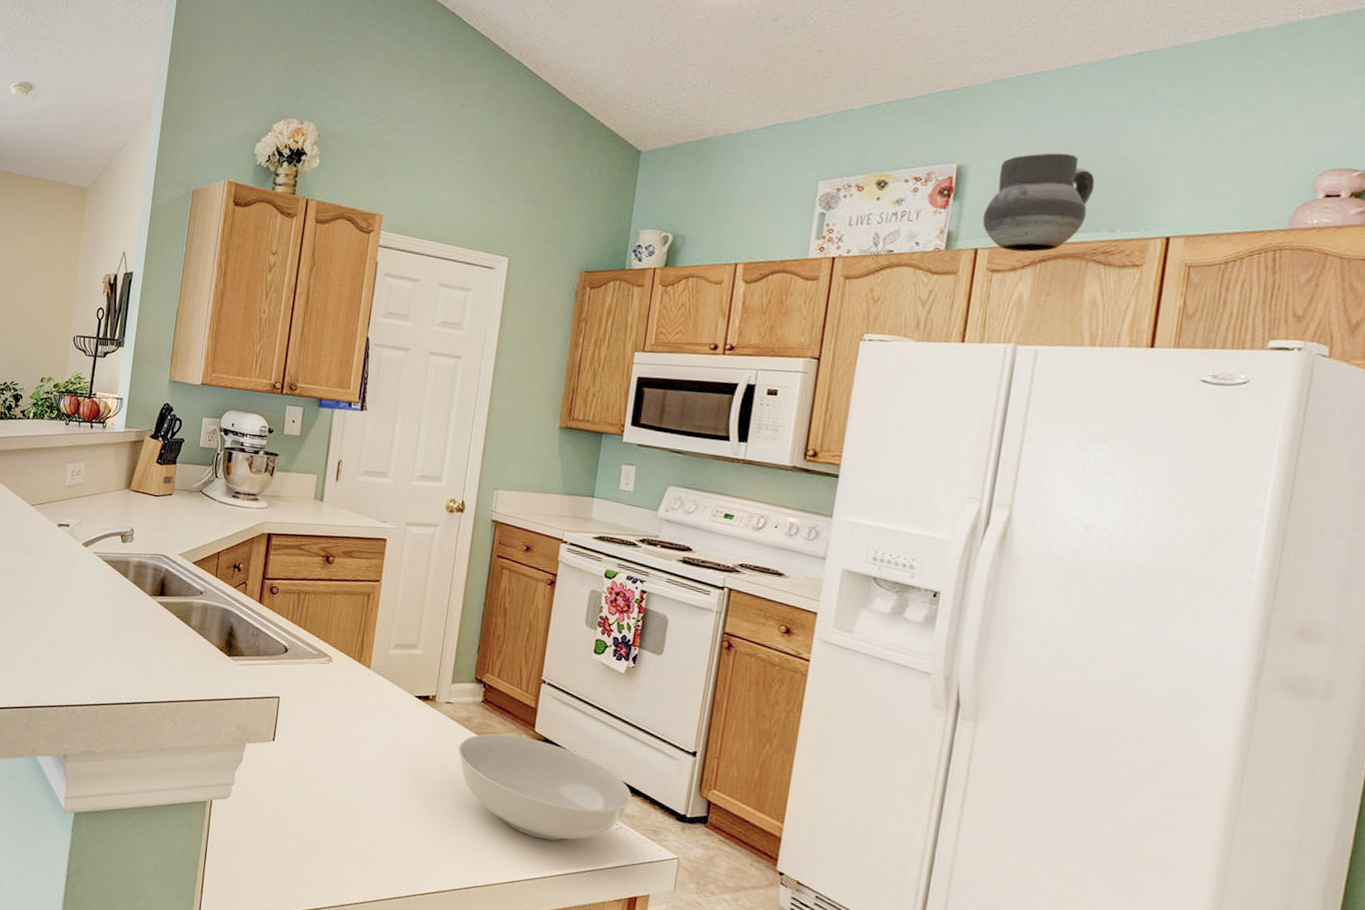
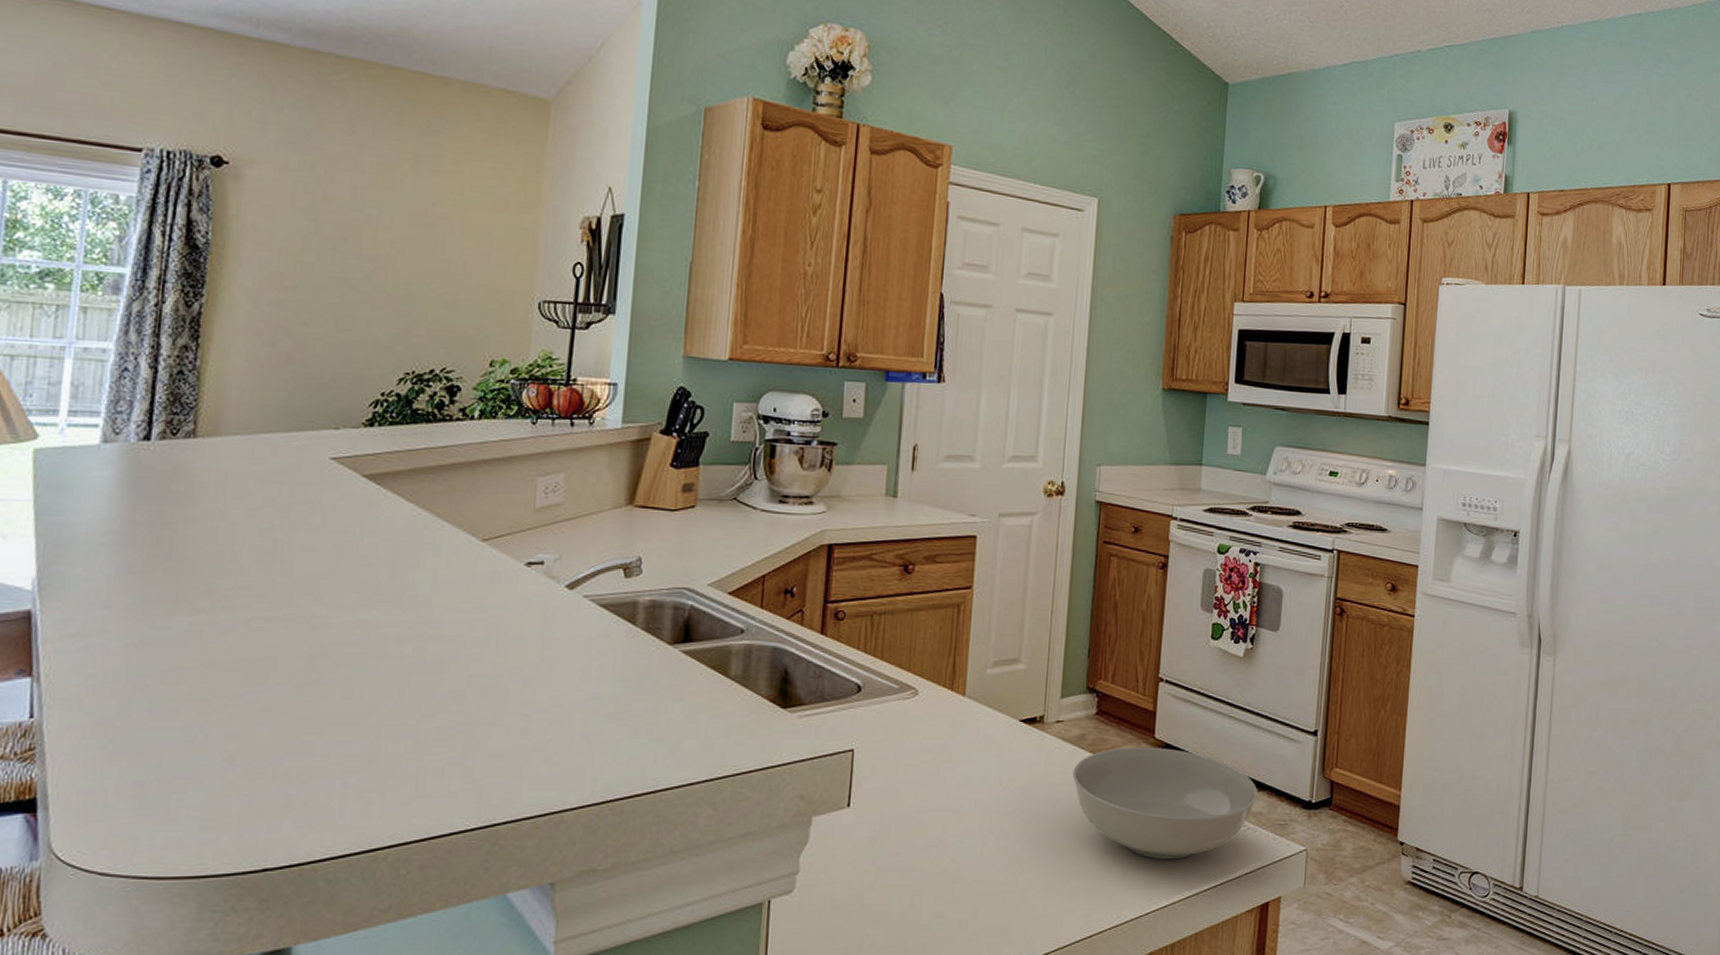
ceramic jug: present [982,152,1095,252] -> none [1531,102,1614,197]

